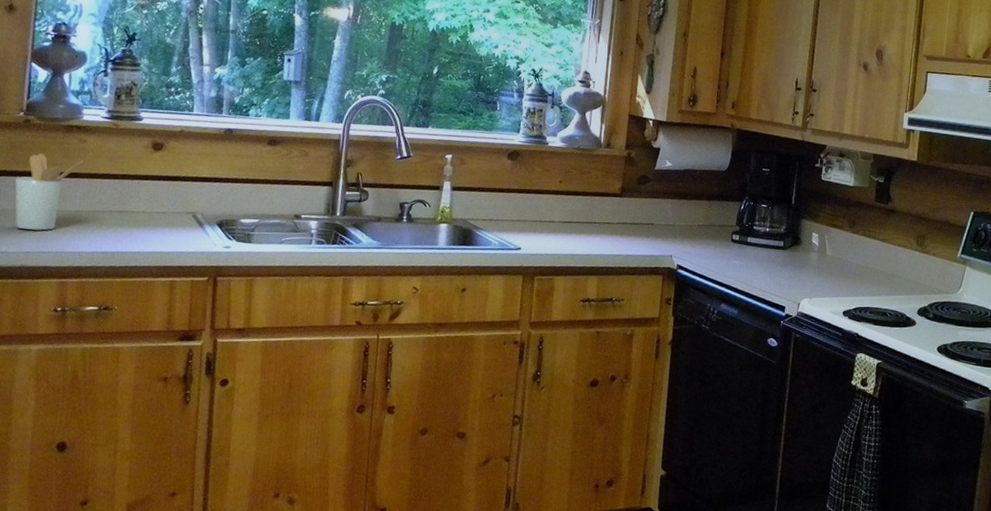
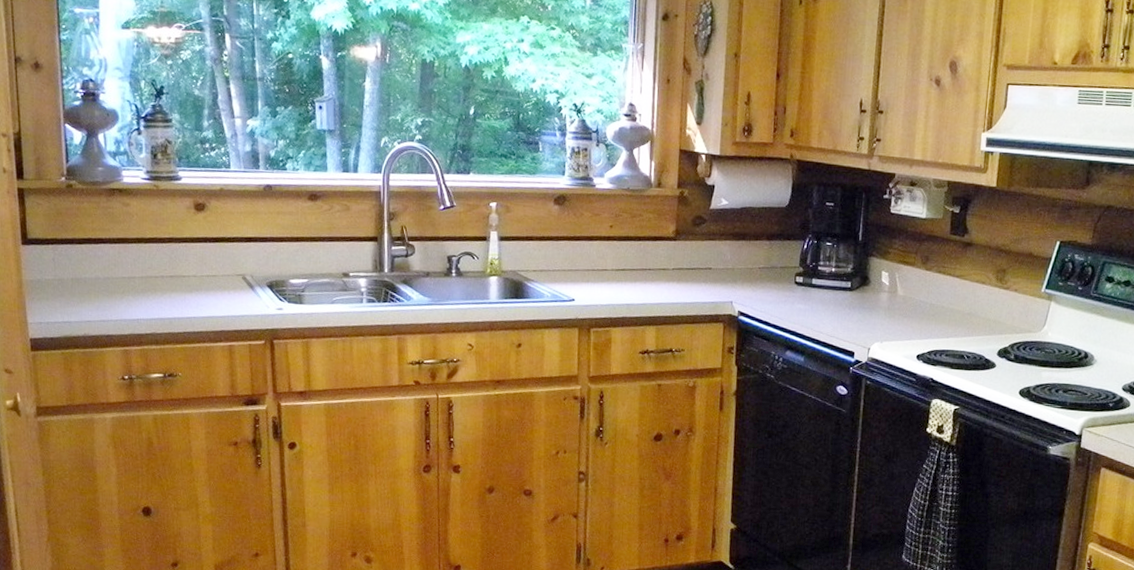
utensil holder: present [14,153,84,231] -> none [66,219,130,299]

